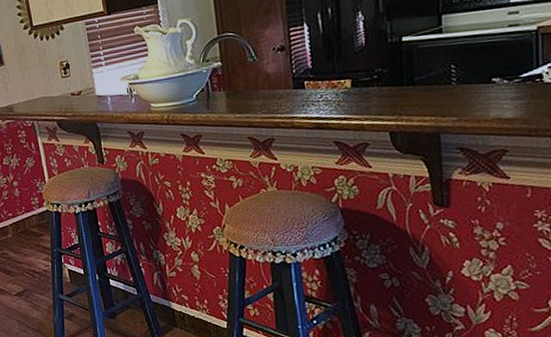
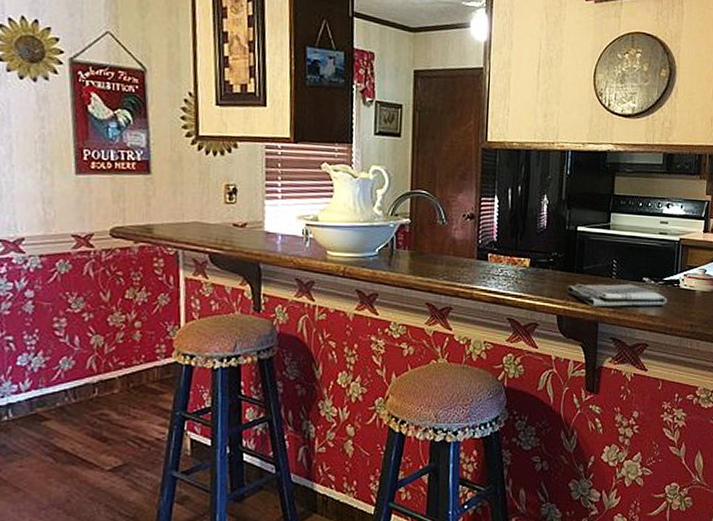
dish towel: none [397,87,528,118] -> present [566,283,667,307]

